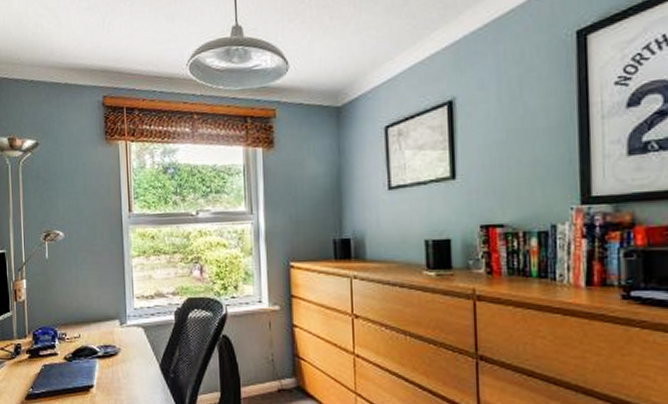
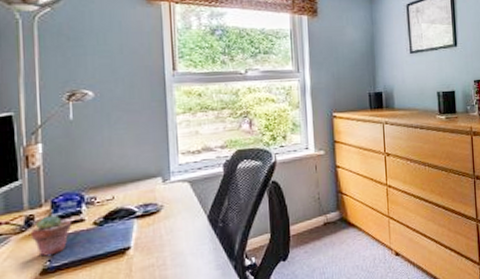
potted succulent: none [18,346,48,383] -> present [30,215,71,257]

